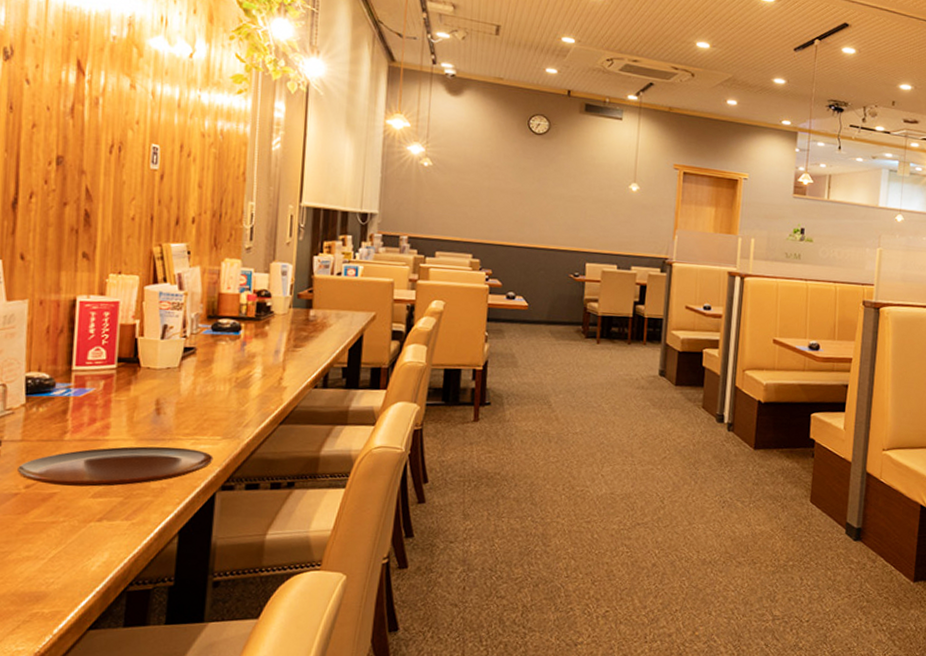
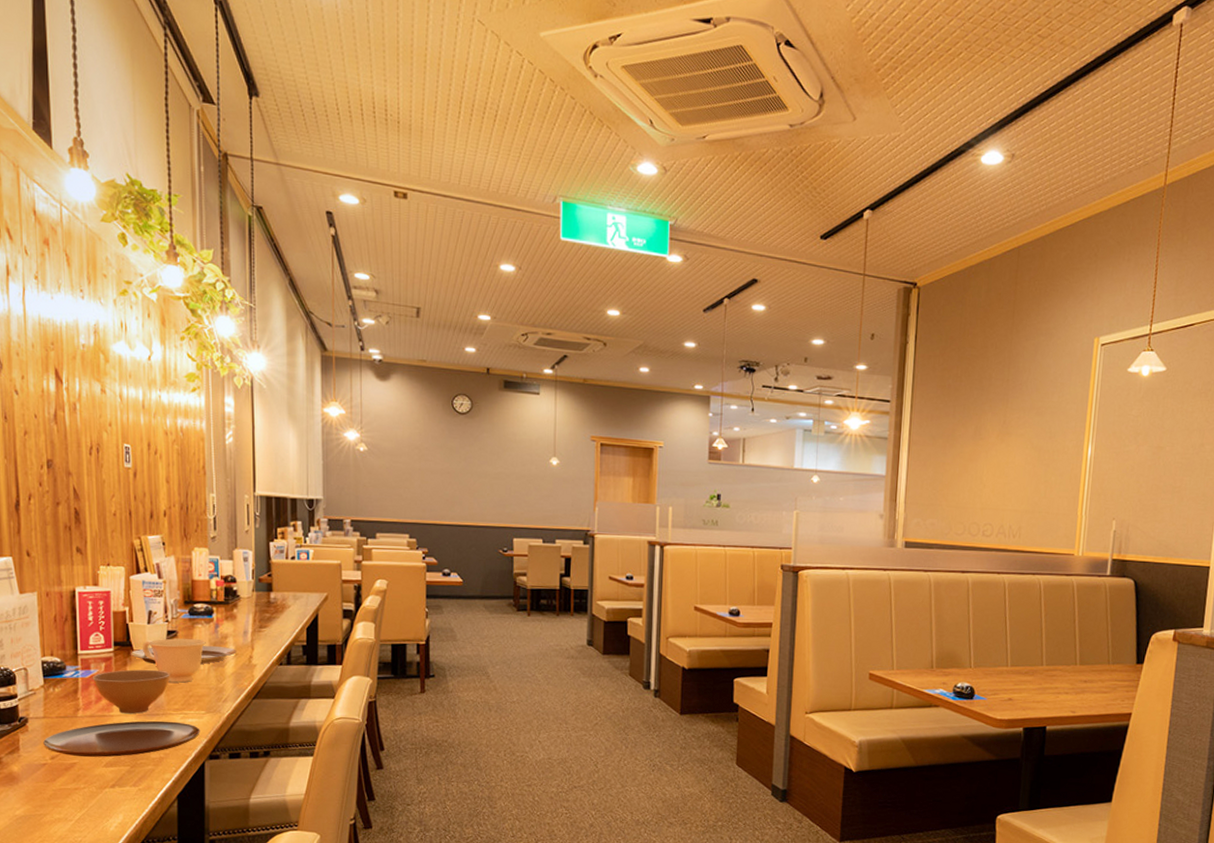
bowl: none [86,389,183,438] -> present [92,669,170,714]
plate: none [136,365,265,385] -> present [130,646,236,664]
teacup: none [151,355,229,405] -> present [142,638,206,683]

